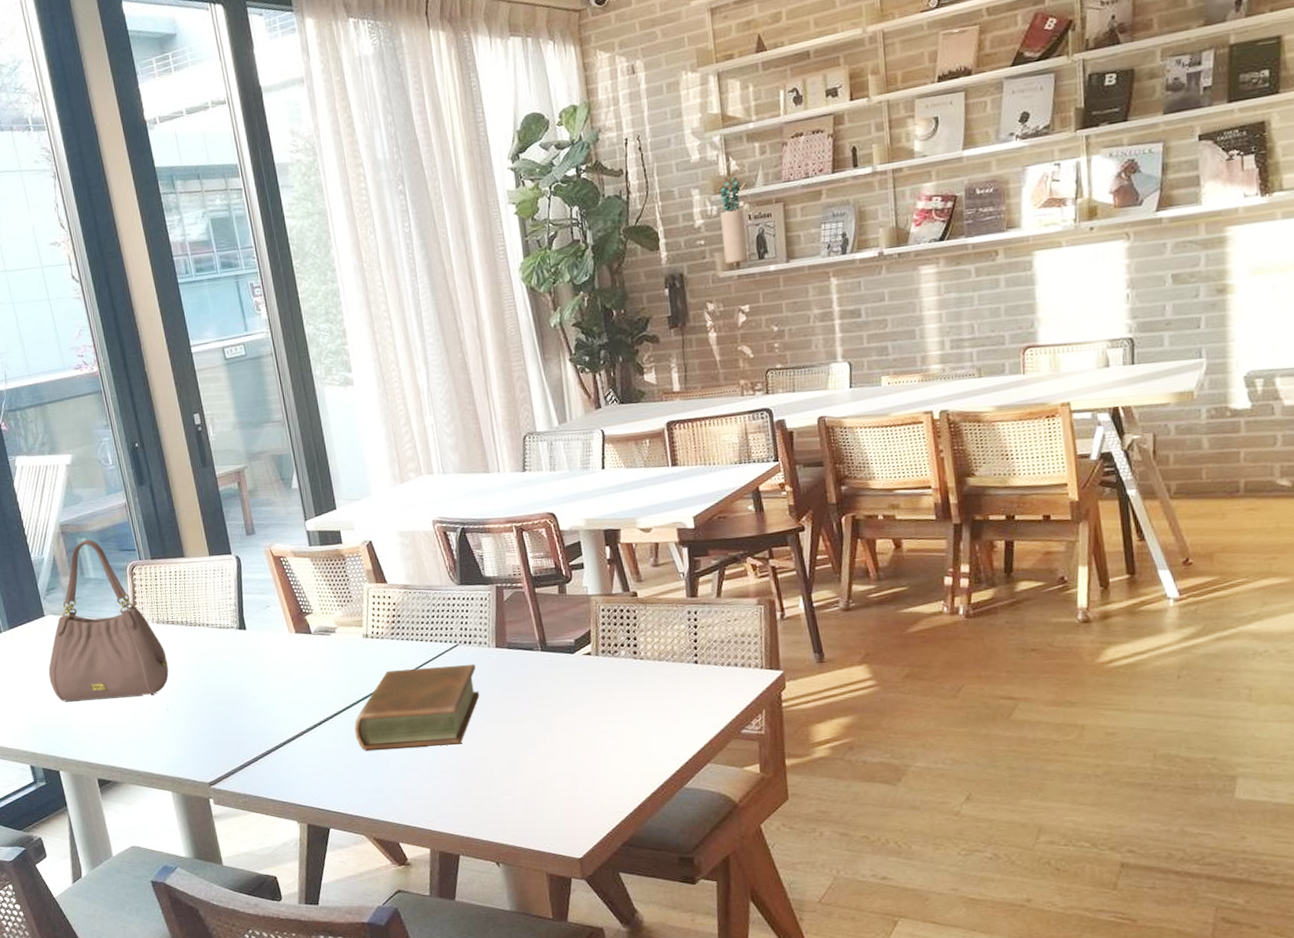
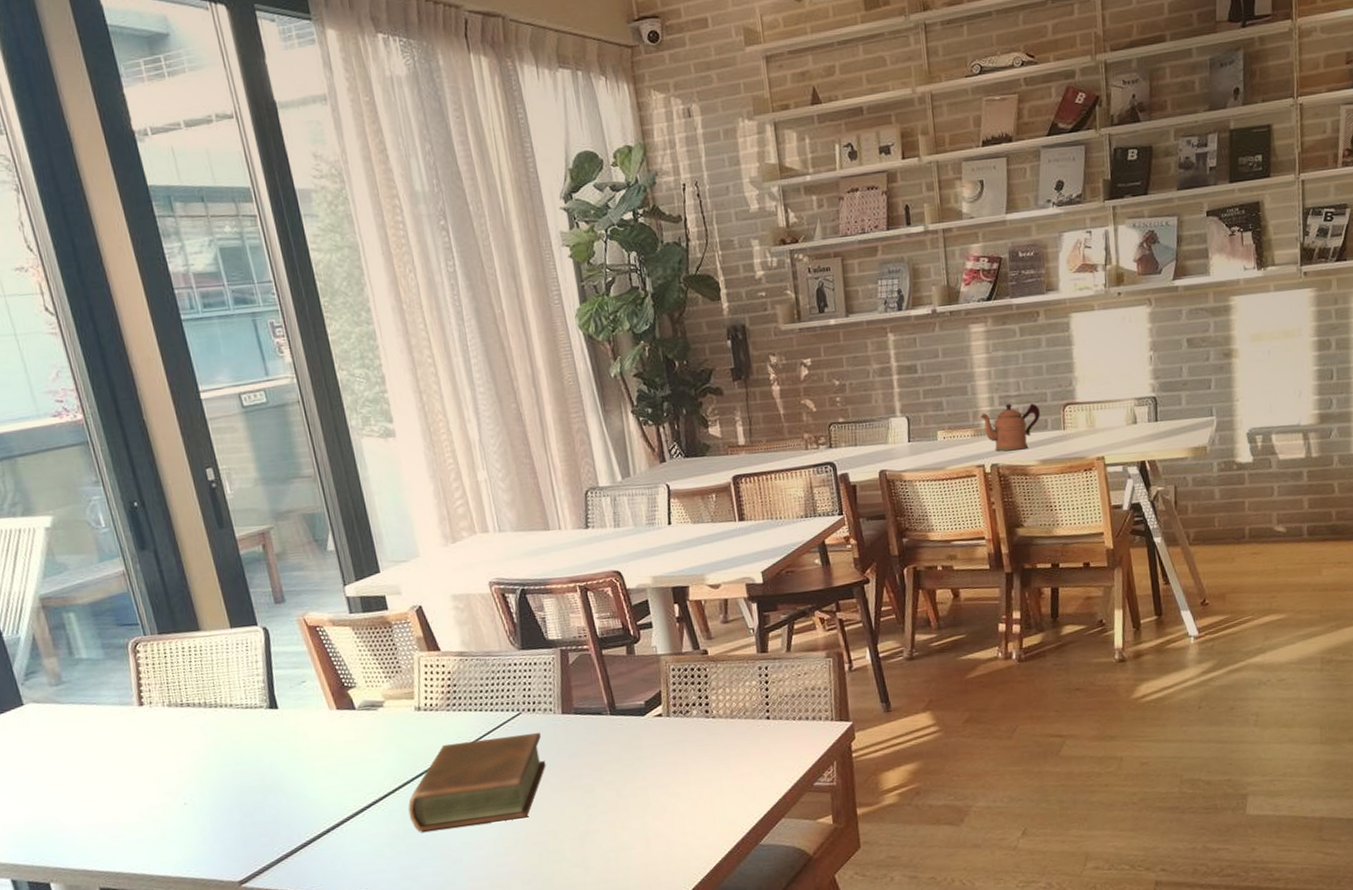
handbag: present [48,539,169,701] -> none [30,613,185,803]
vase: present [719,175,749,265] -> none [779,227,809,317]
coffeepot: none [929,346,997,397] -> present [980,403,1040,452]

